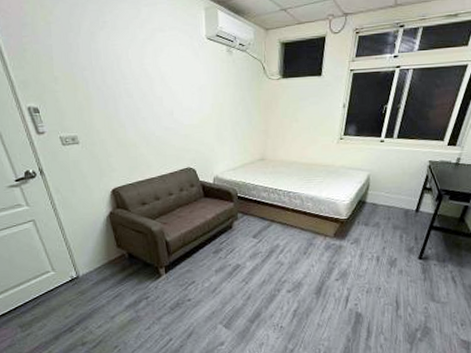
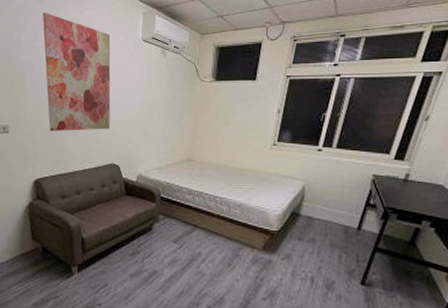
wall art: none [98,10,182,139] -> present [42,12,111,131]

